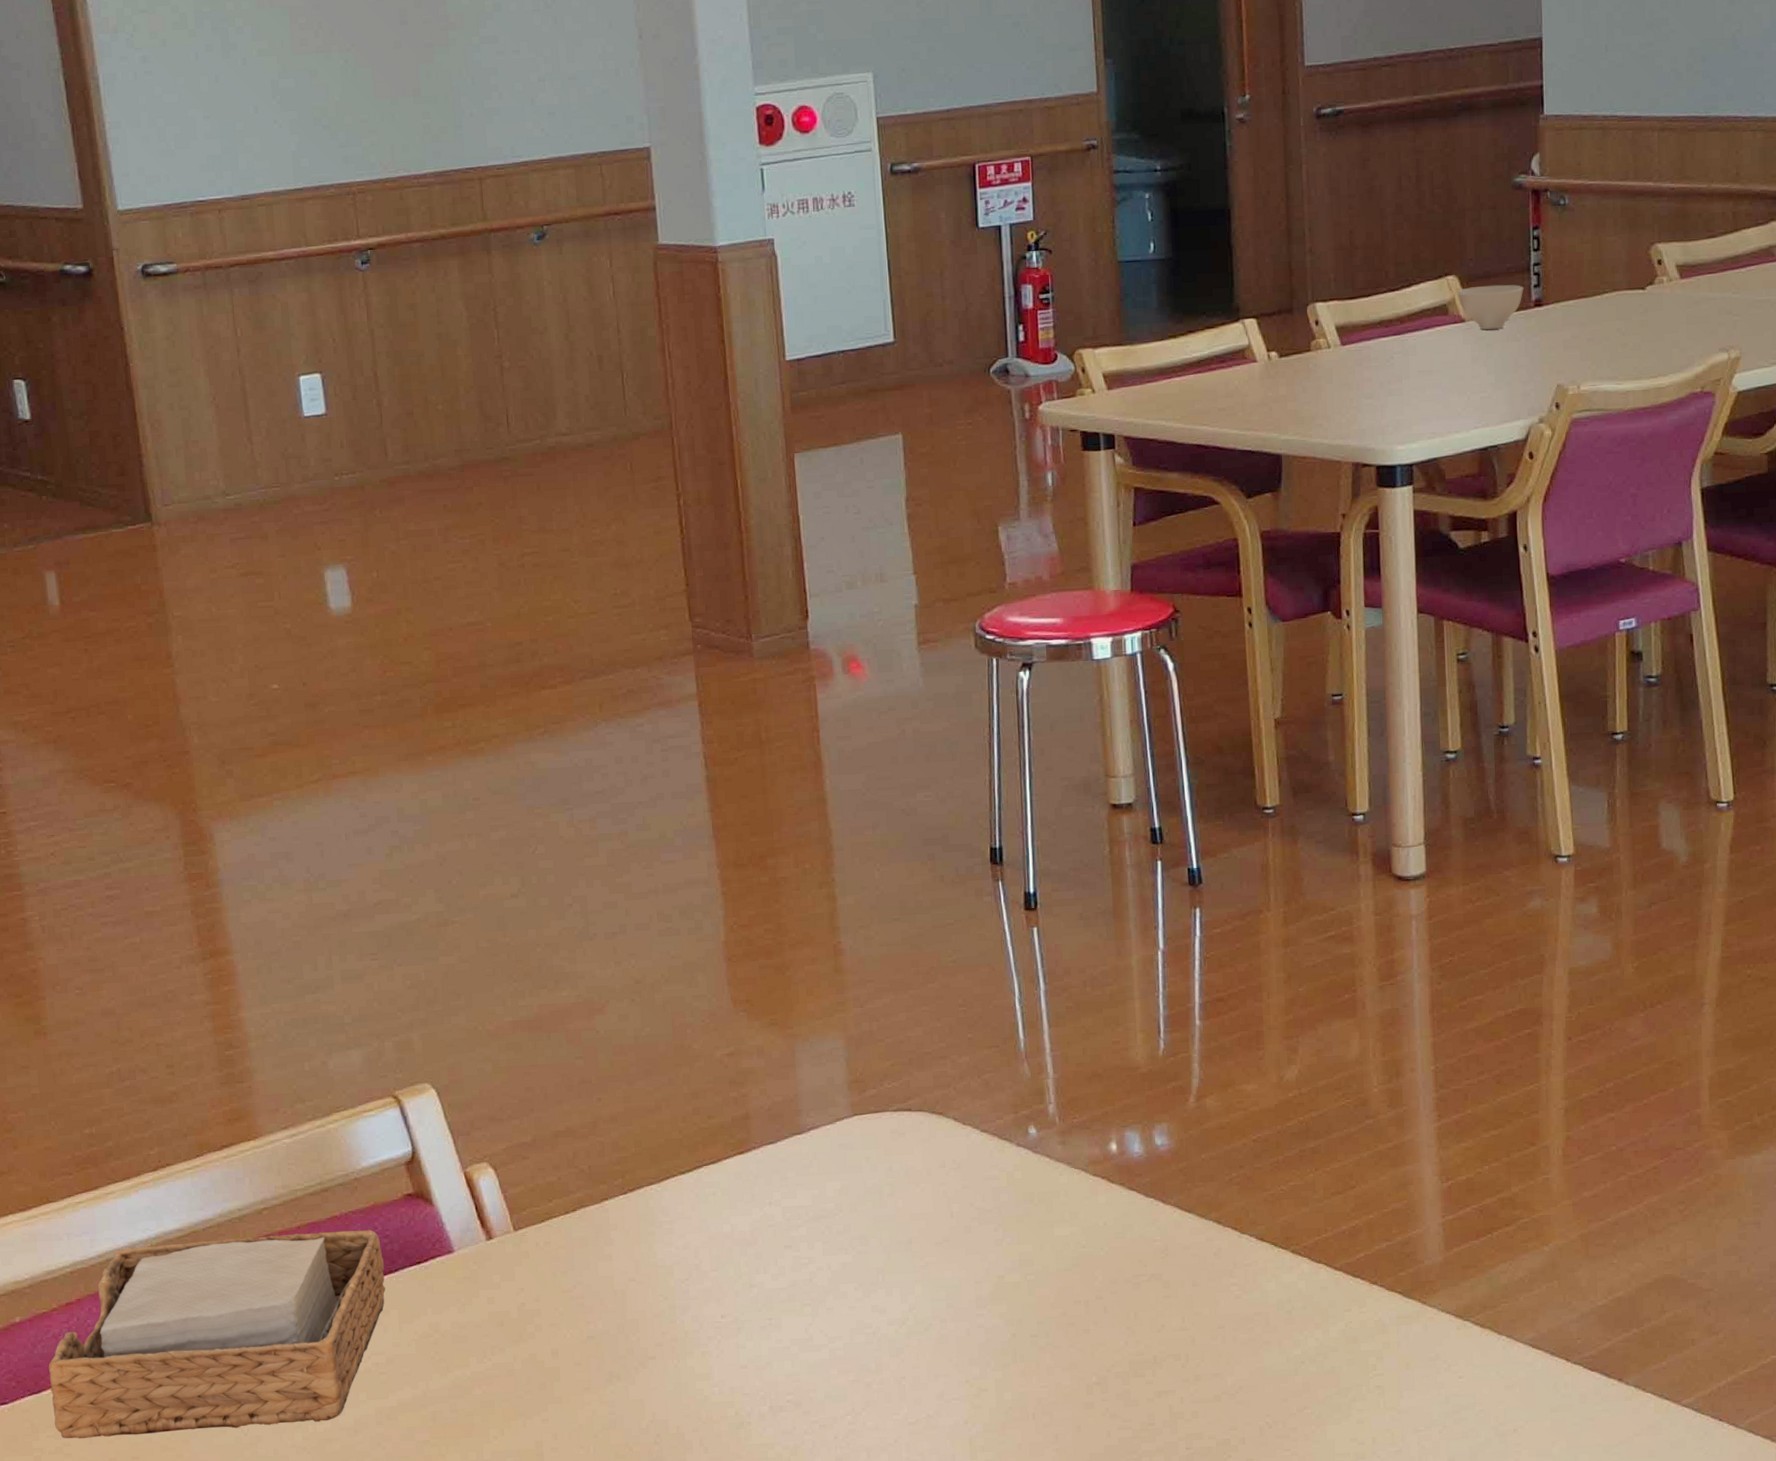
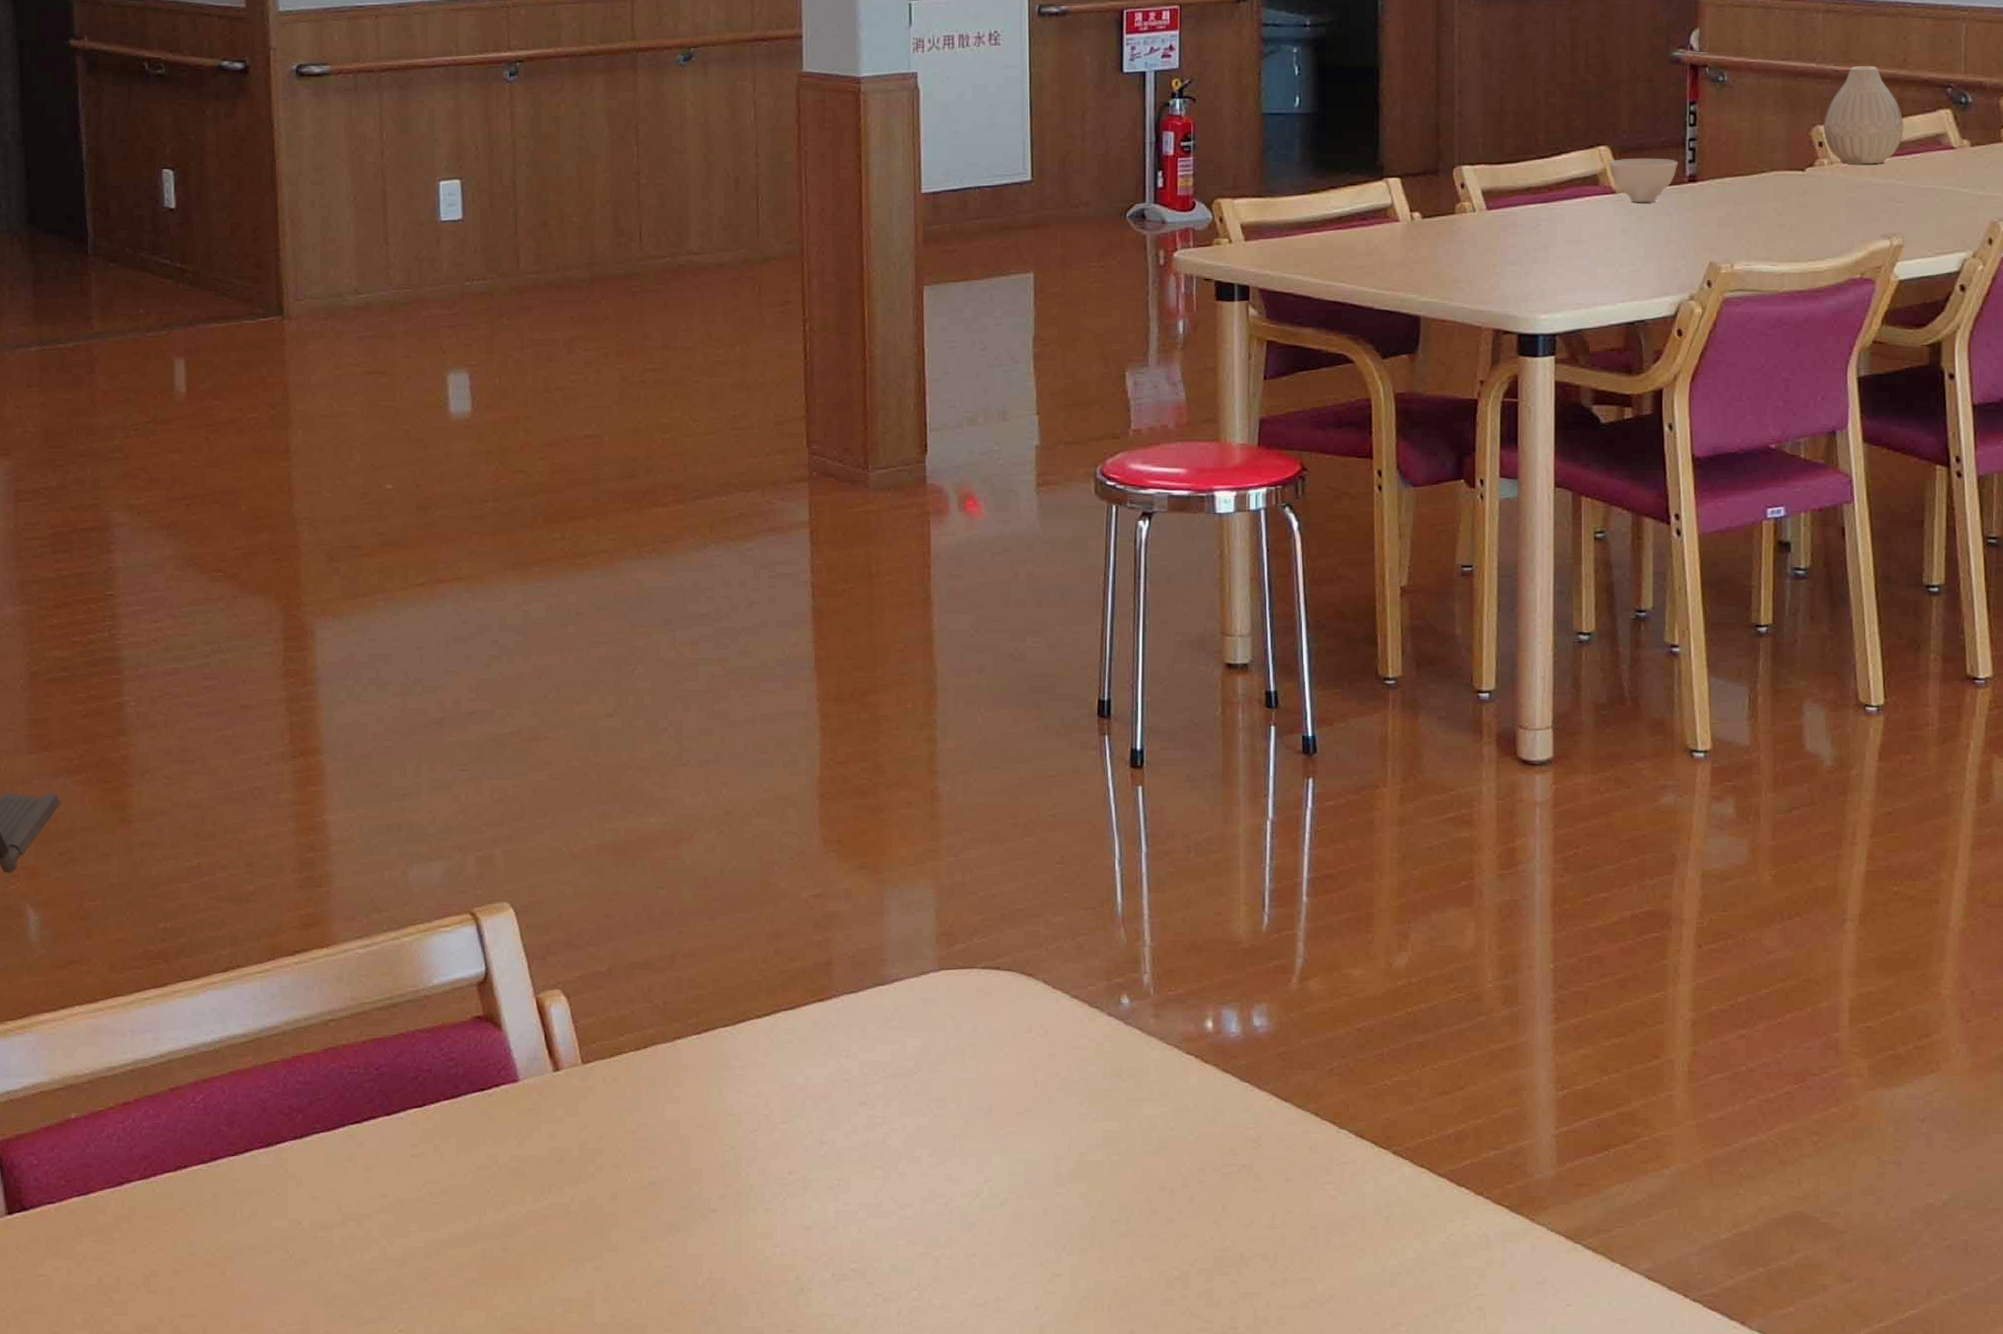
napkin holder: present [49,1230,386,1439] -> none [99,1048,448,1250]
vase: none [1661,182,1738,280] -> present [1823,66,1904,164]

